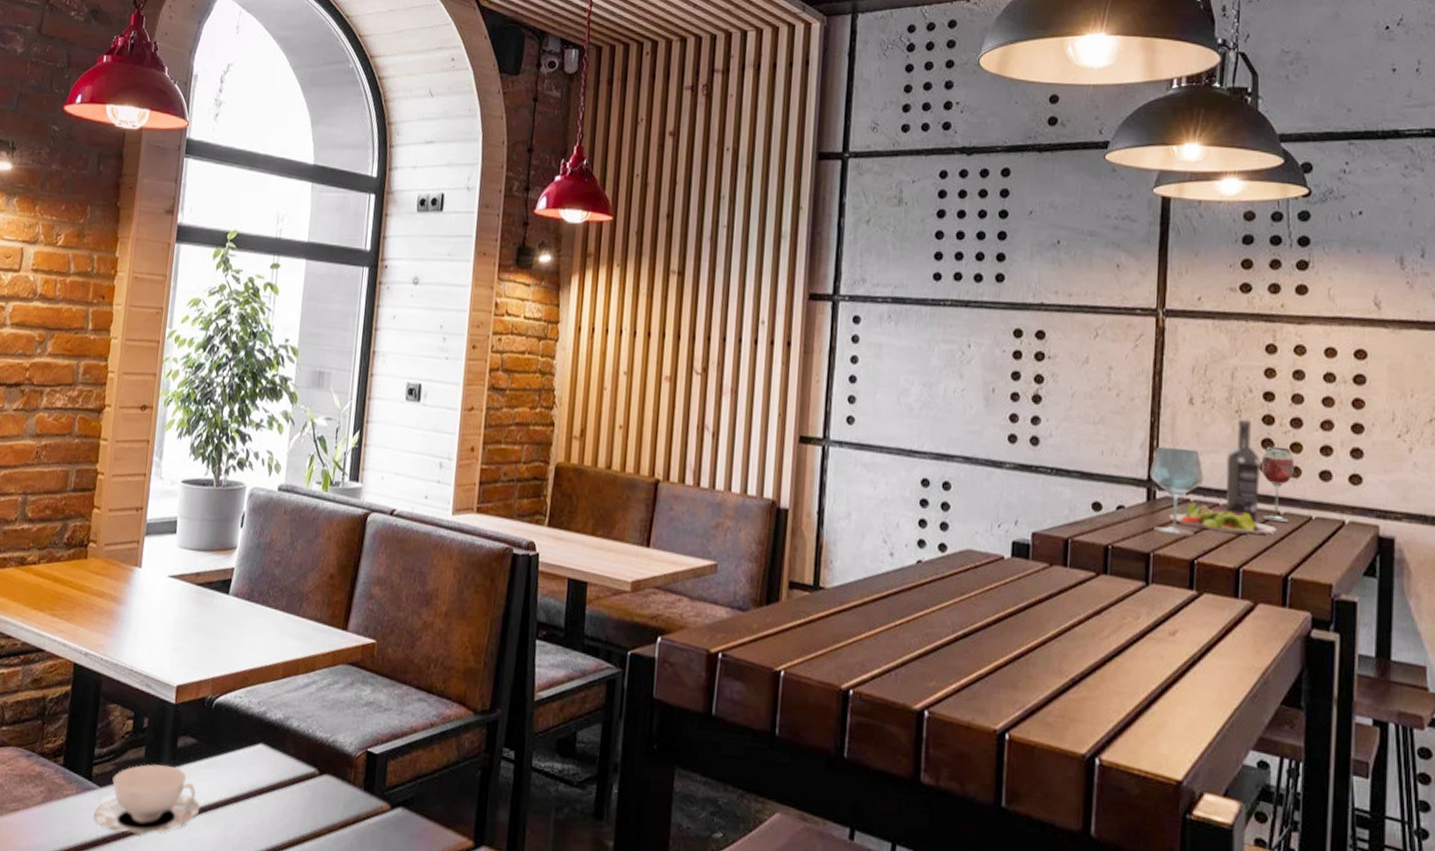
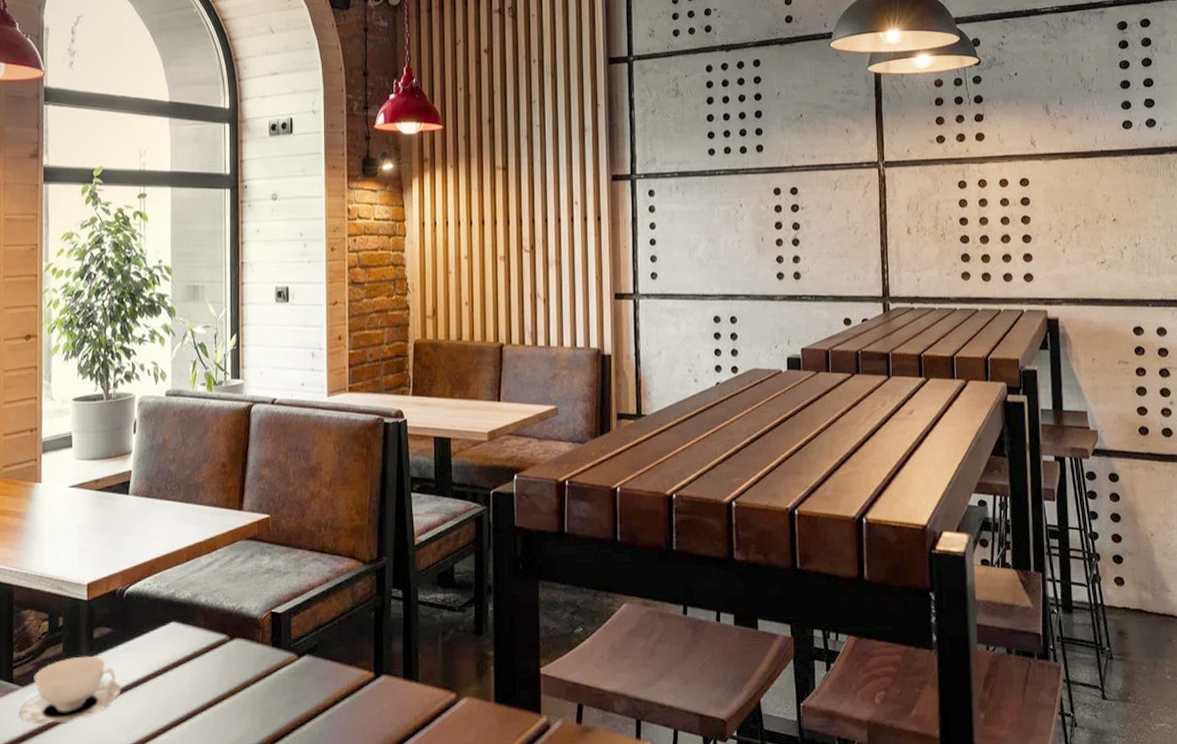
wine glass: present [1150,446,1204,538] -> none [883,268,923,337]
salad plate: present [1168,502,1278,534] -> none [900,309,978,330]
wine bottle: present [1225,420,1261,523] -> none [937,241,964,320]
wineglass: present [1260,446,1295,522] -> none [962,259,986,316]

